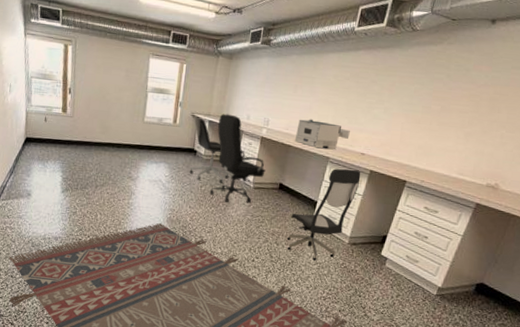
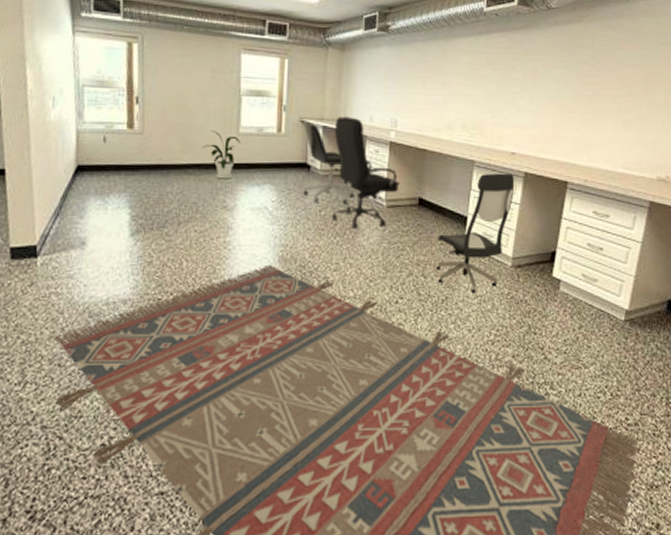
house plant: none [115,118,145,157] -> present [201,130,241,179]
printer: present [294,119,350,149] -> none [430,116,495,151]

